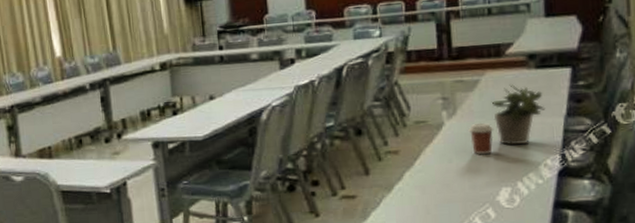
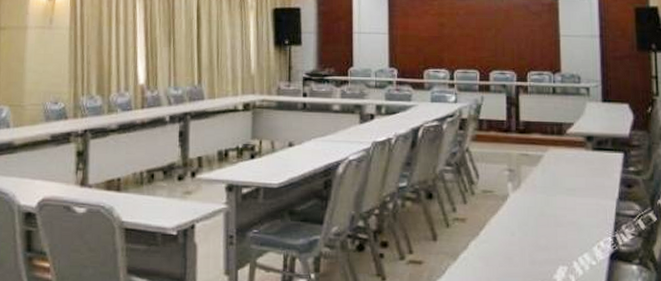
coffee cup: present [468,122,494,155] -> none [531,198,554,231]
potted plant: present [491,84,546,145] -> none [552,163,600,223]

